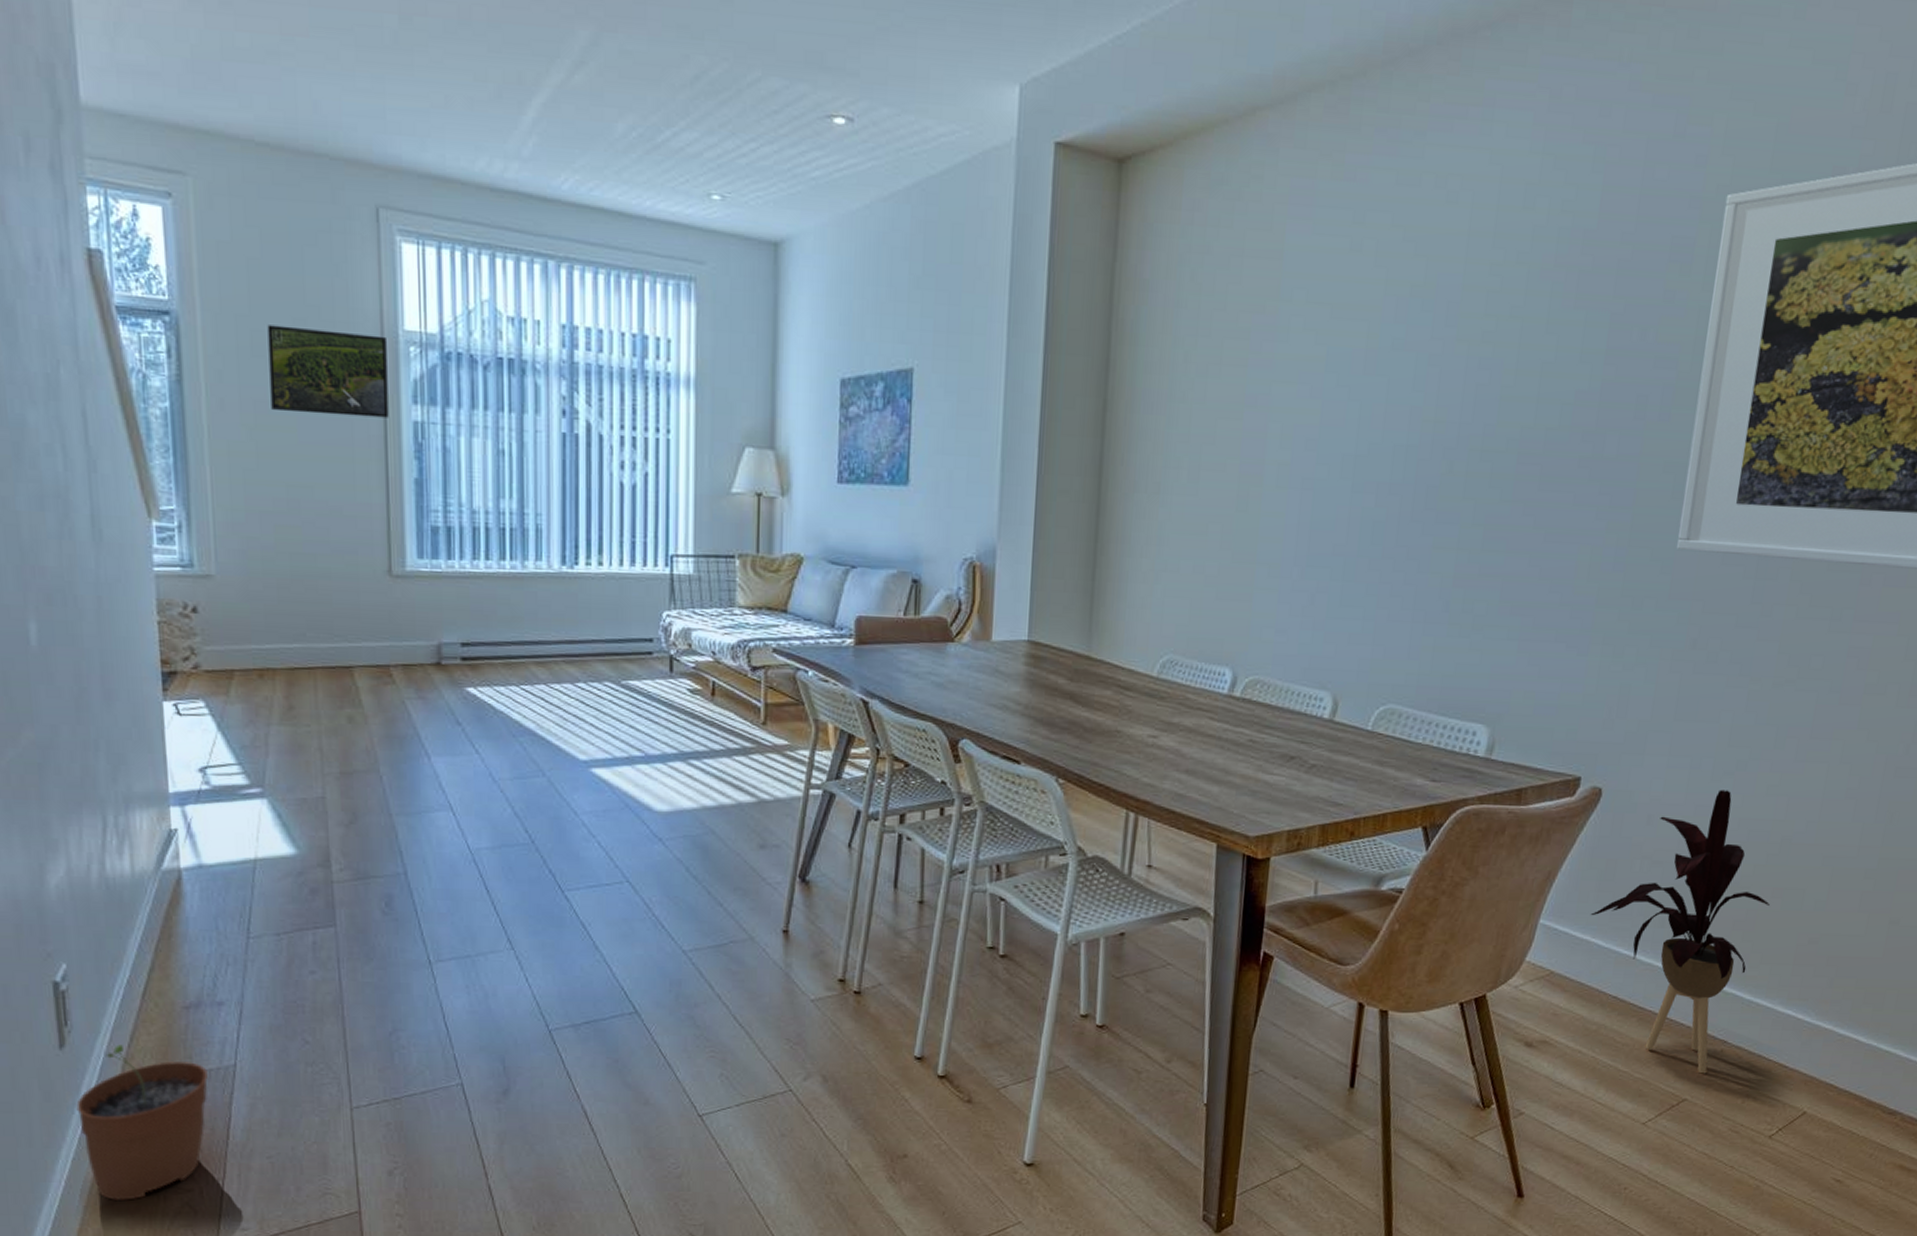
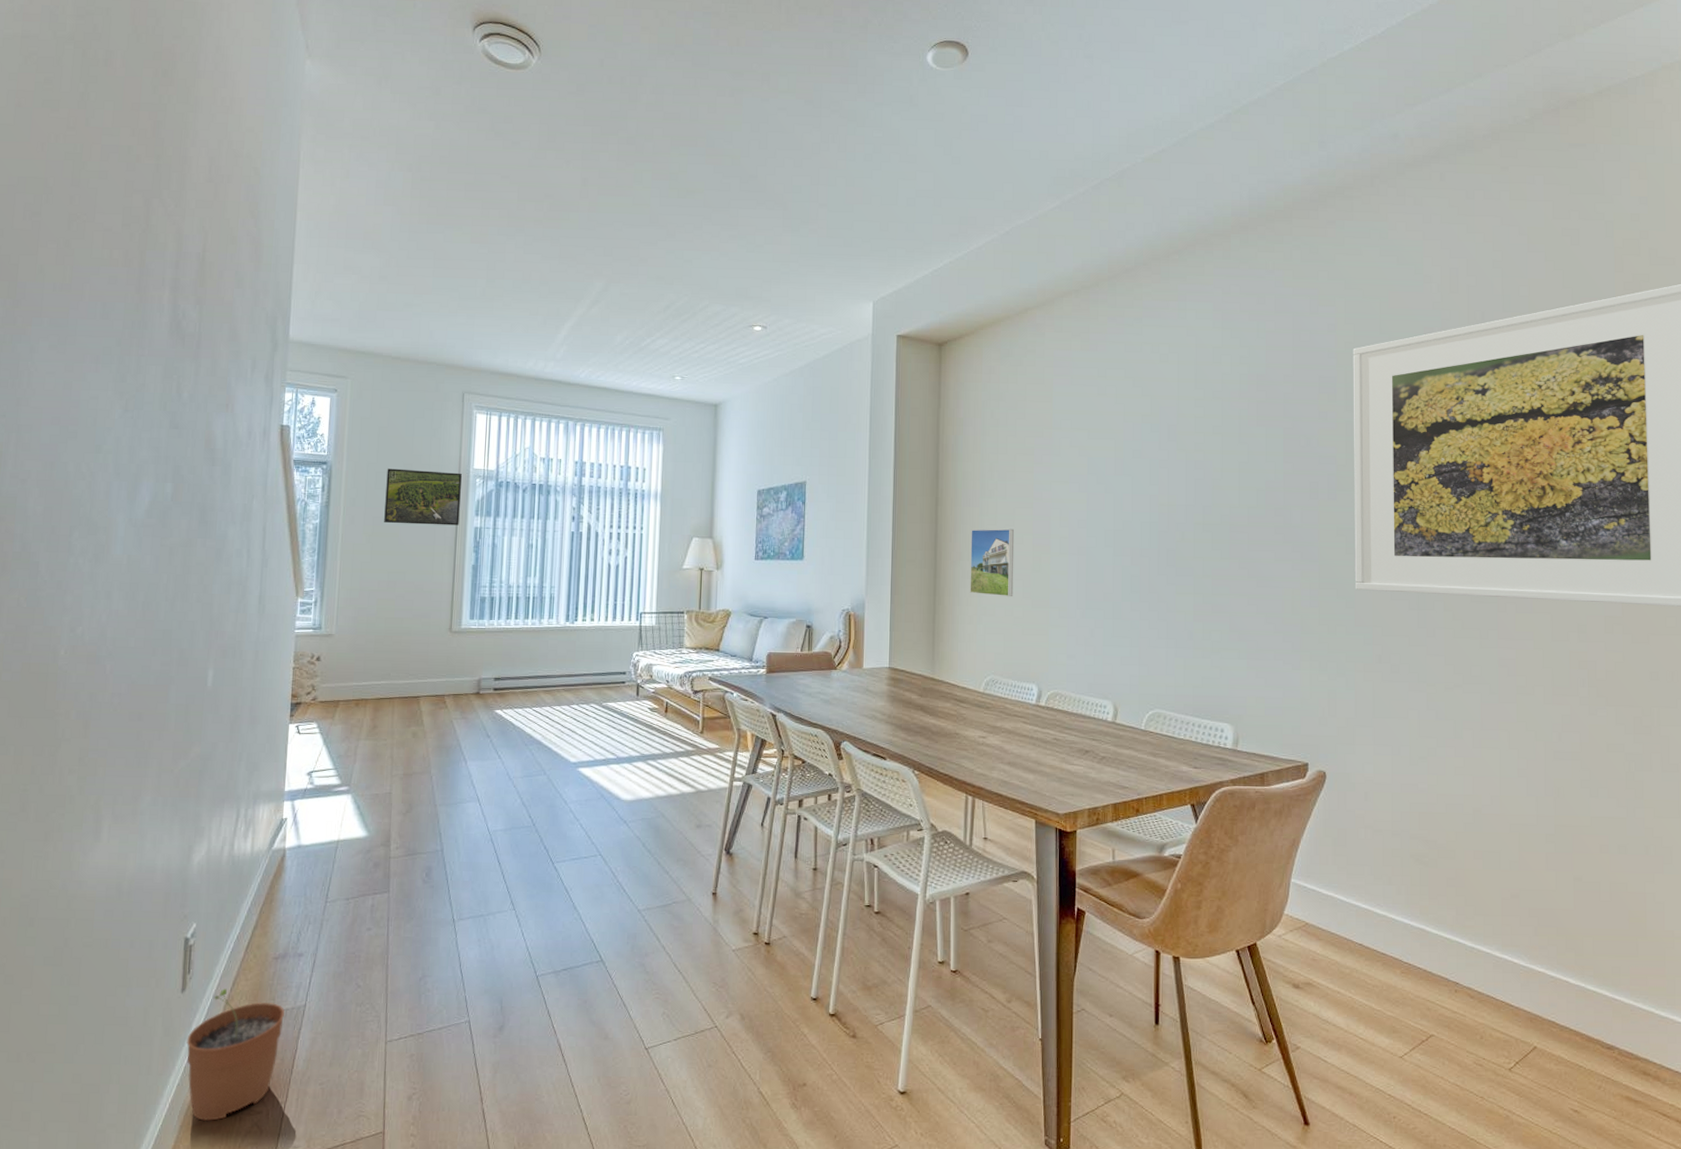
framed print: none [1146,447,1215,547] -> present [970,528,1015,597]
house plant: present [1590,789,1770,1074] -> none [1330,771,1474,1012]

